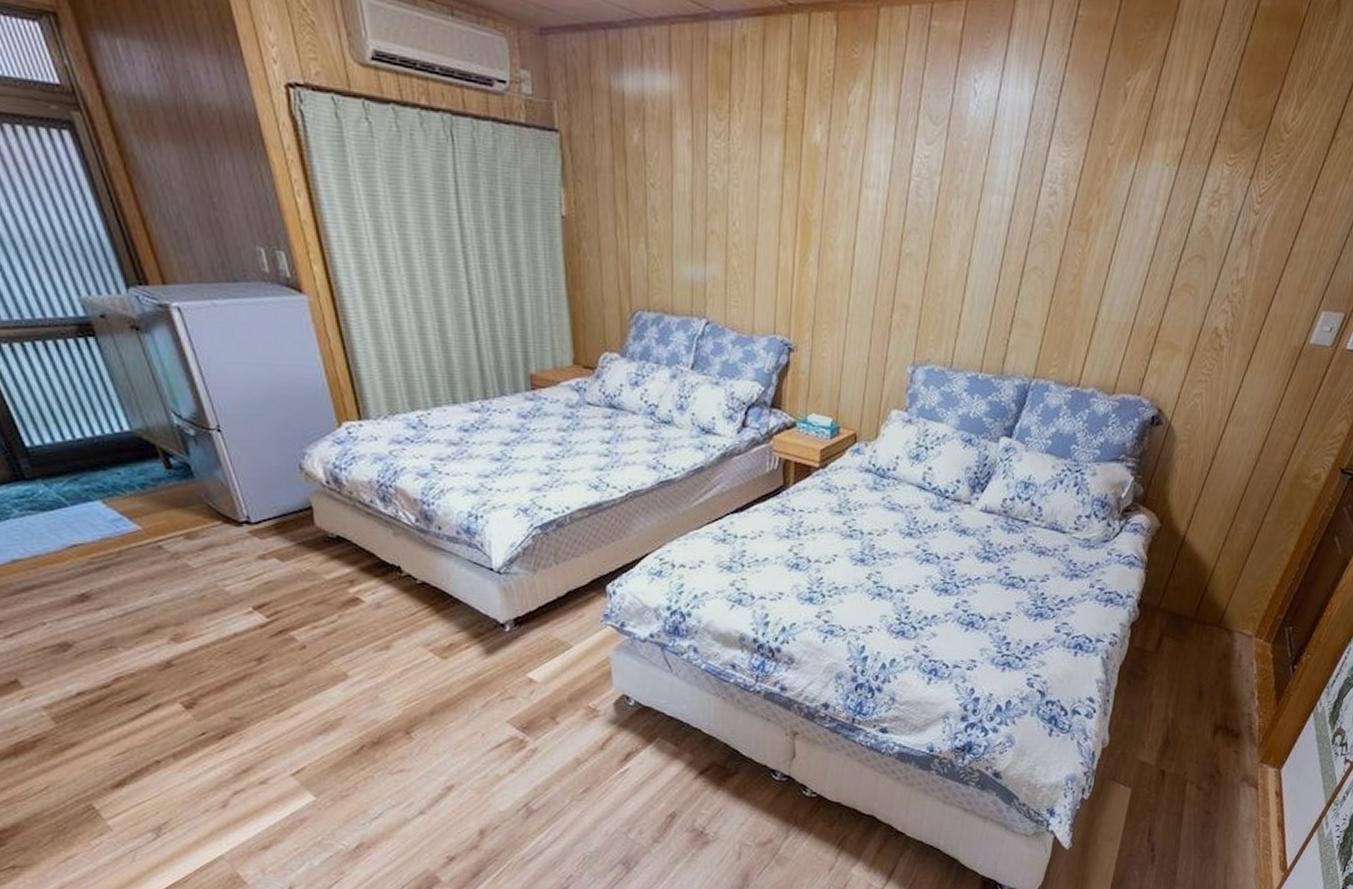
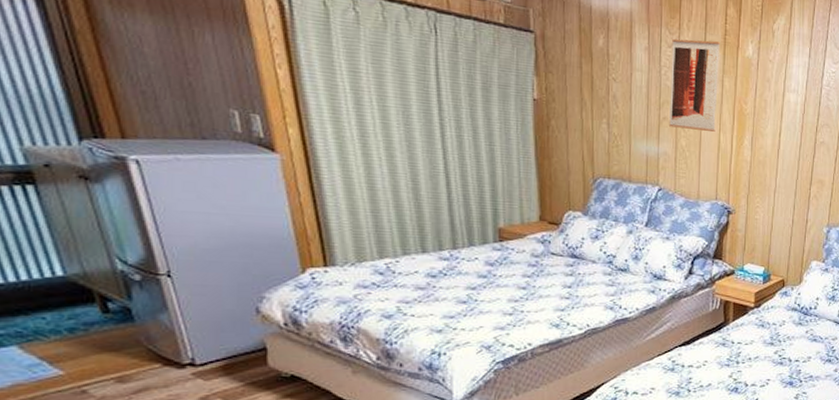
wall art: none [718,125,781,246] -> present [669,39,721,132]

